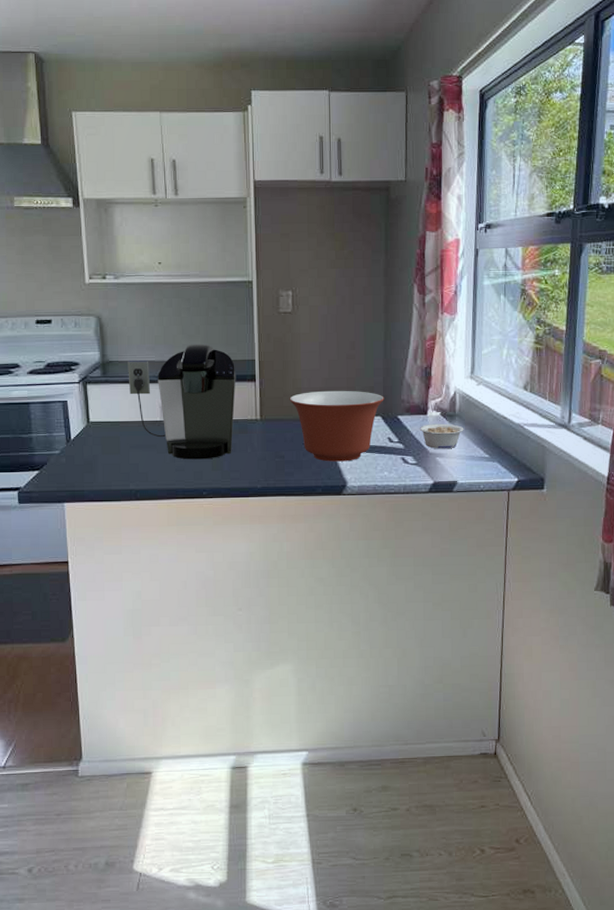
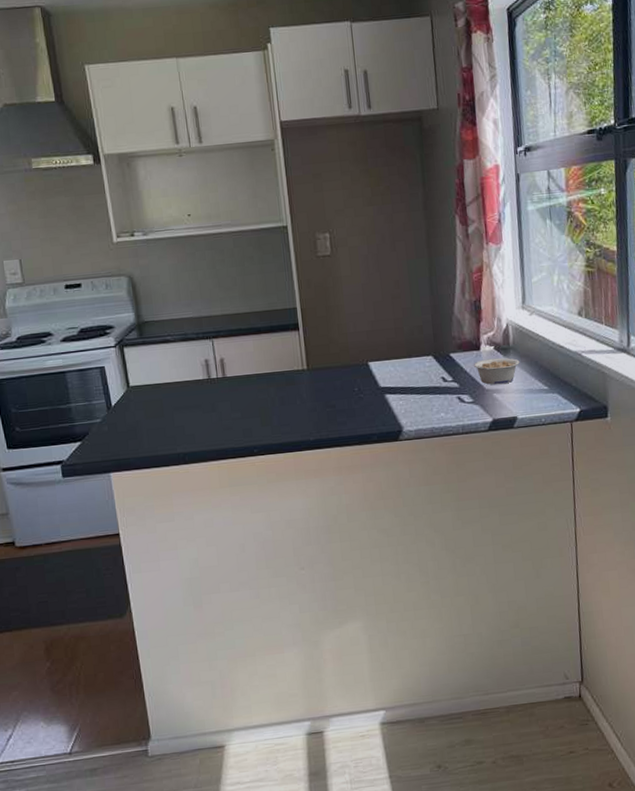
coffee maker: present [128,344,236,460] -> none [164,295,281,418]
mixing bowl: present [289,390,384,462] -> none [335,331,435,408]

